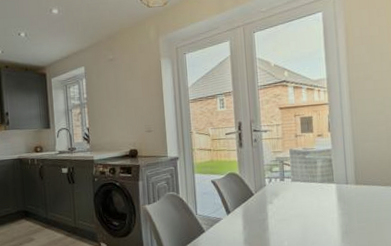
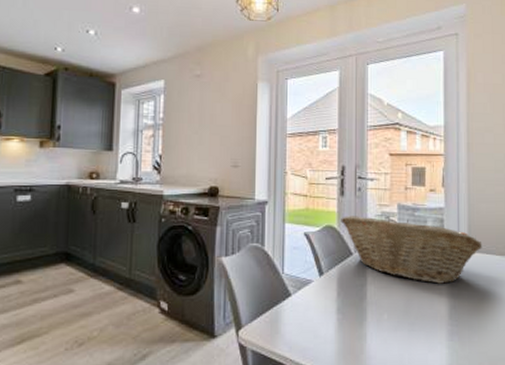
fruit basket: none [241,162,368,214] -> present [341,216,482,284]

